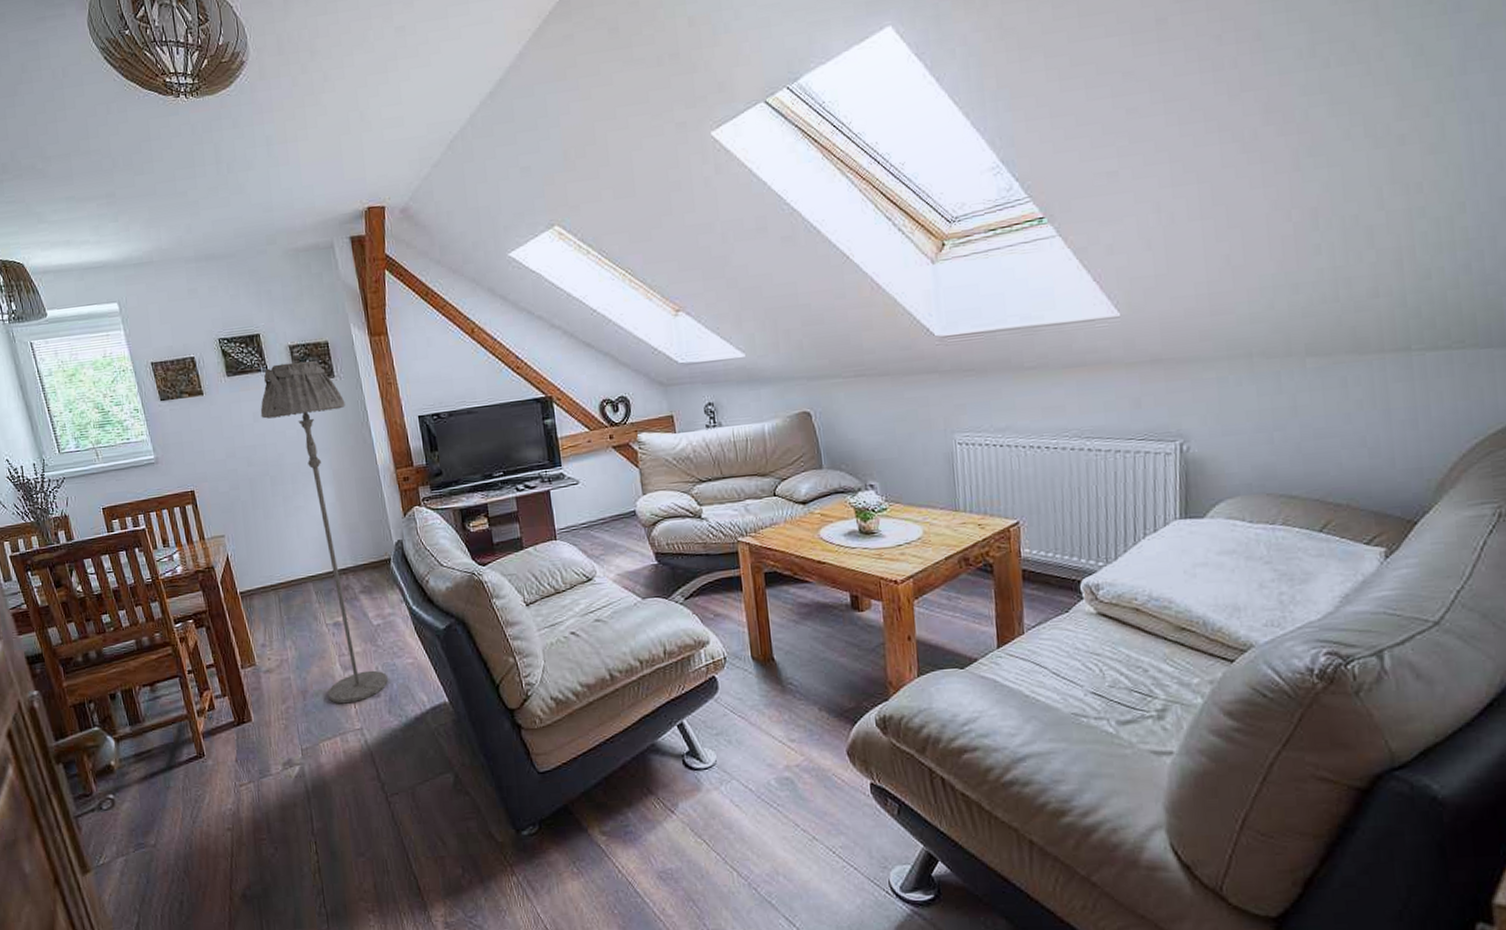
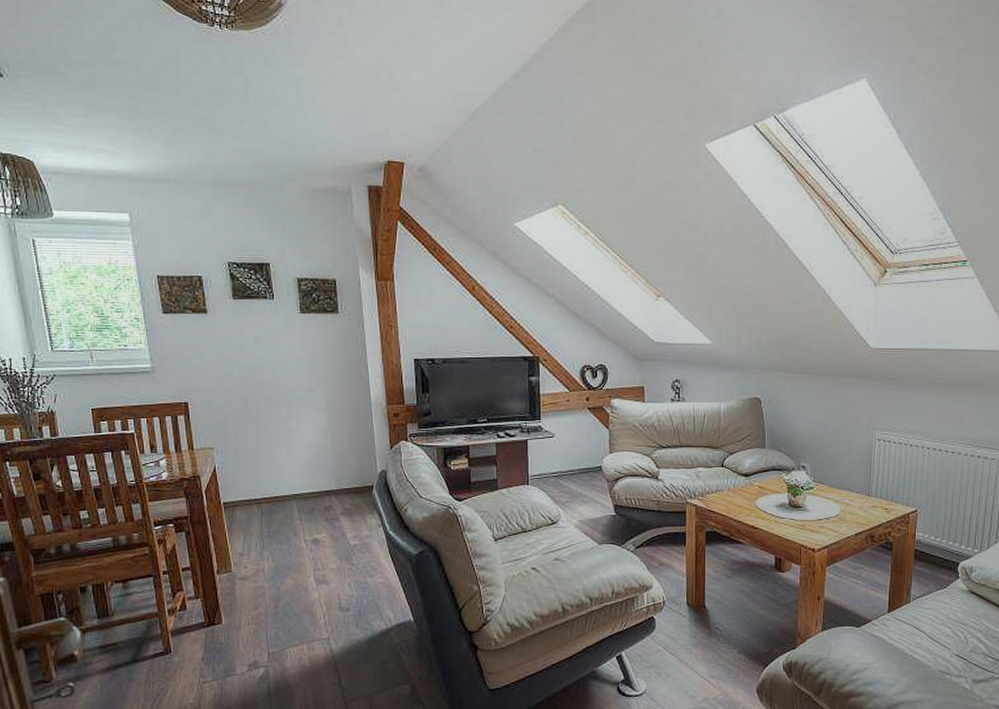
floor lamp: present [260,360,388,704] -> none [262,294,358,614]

